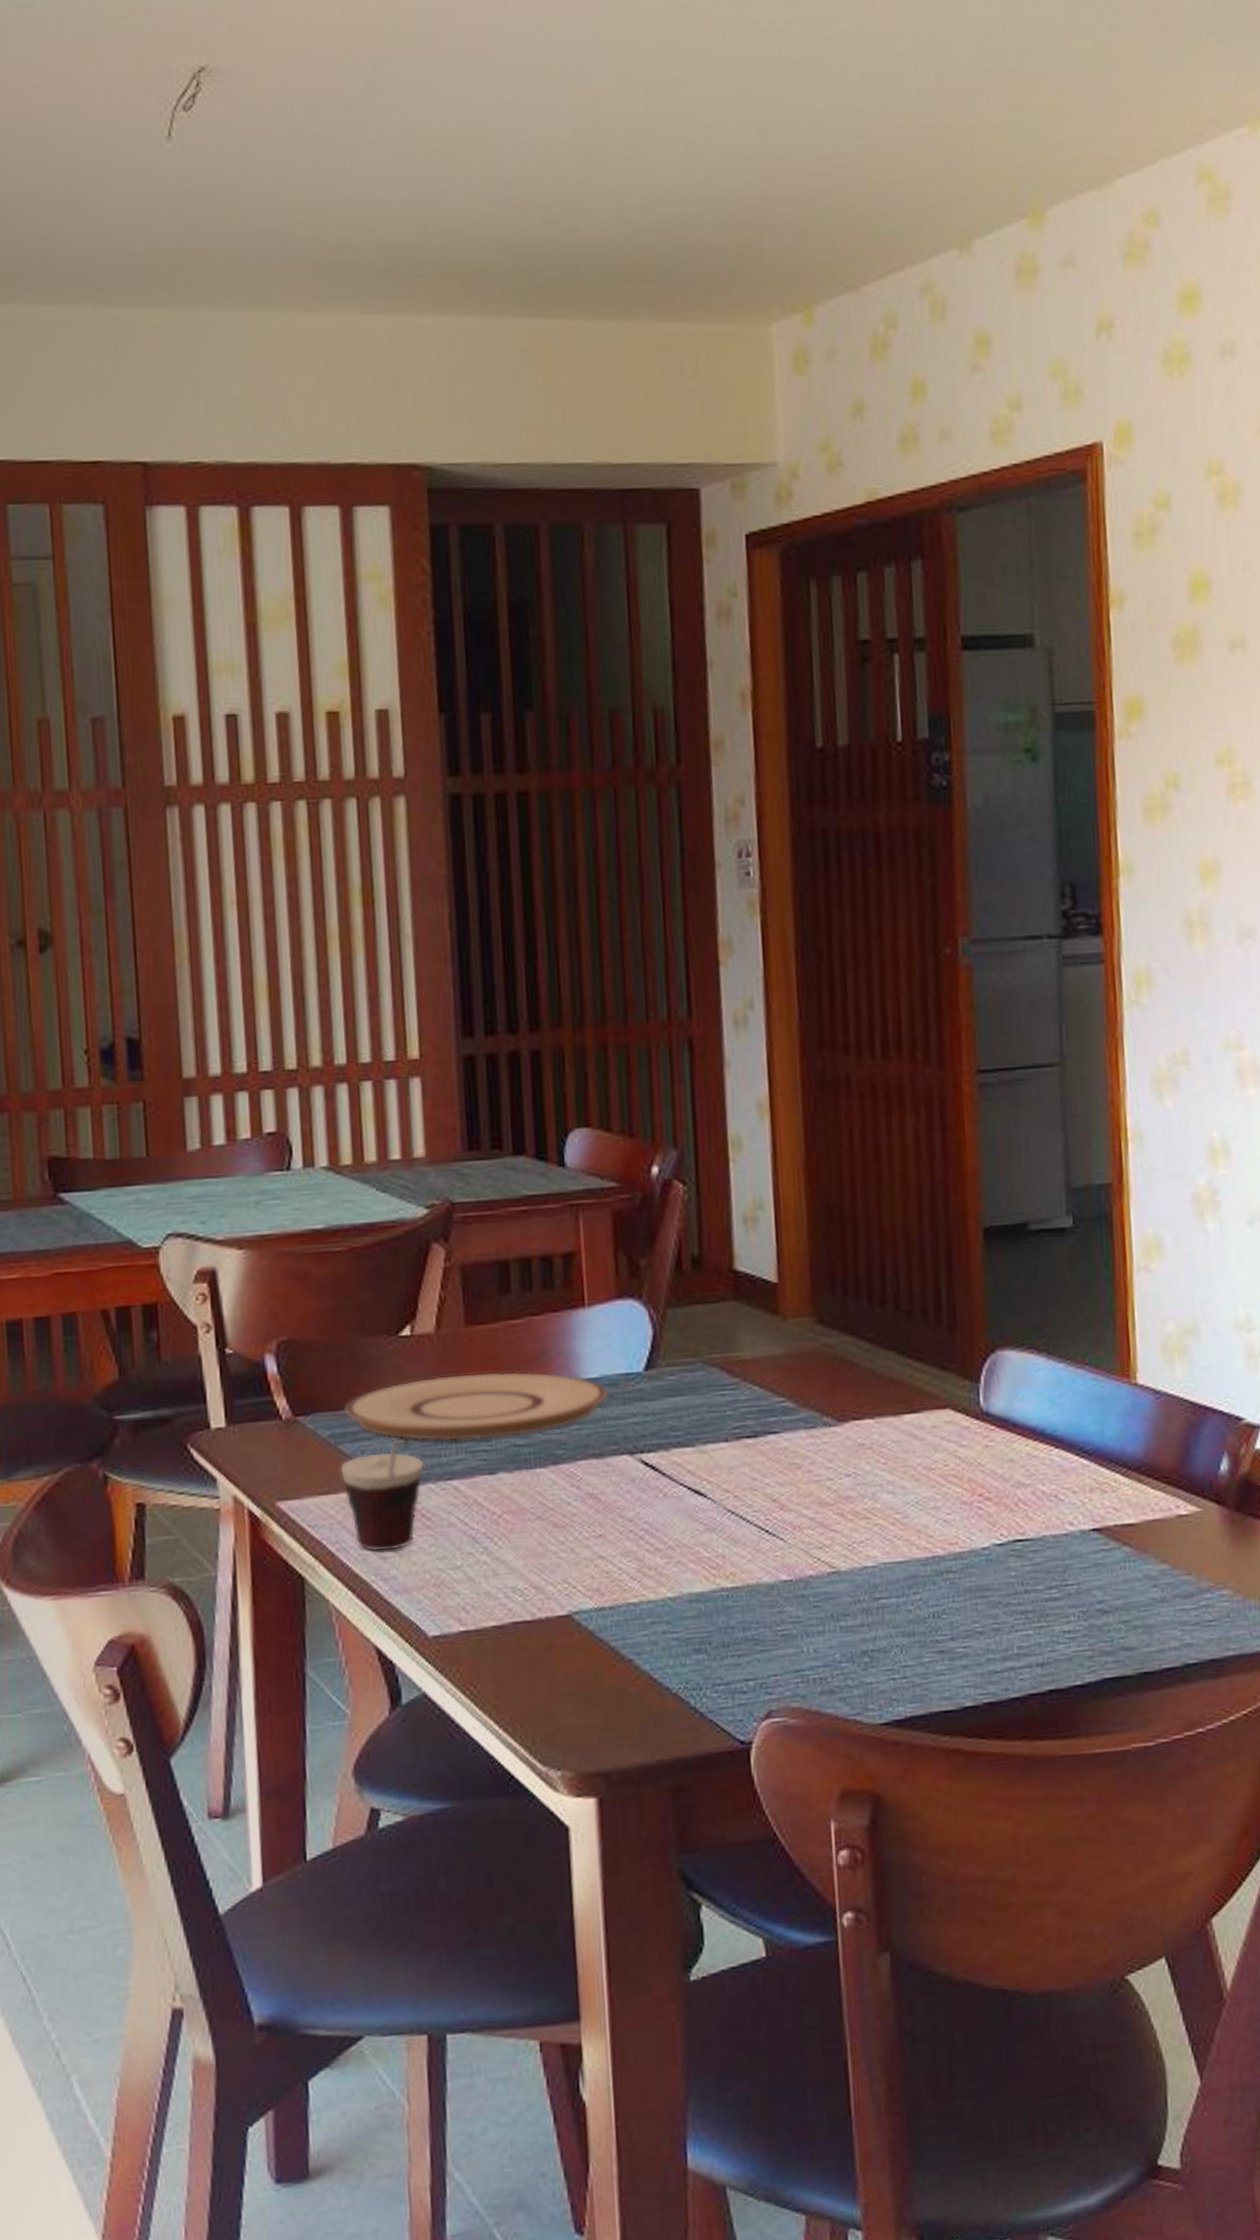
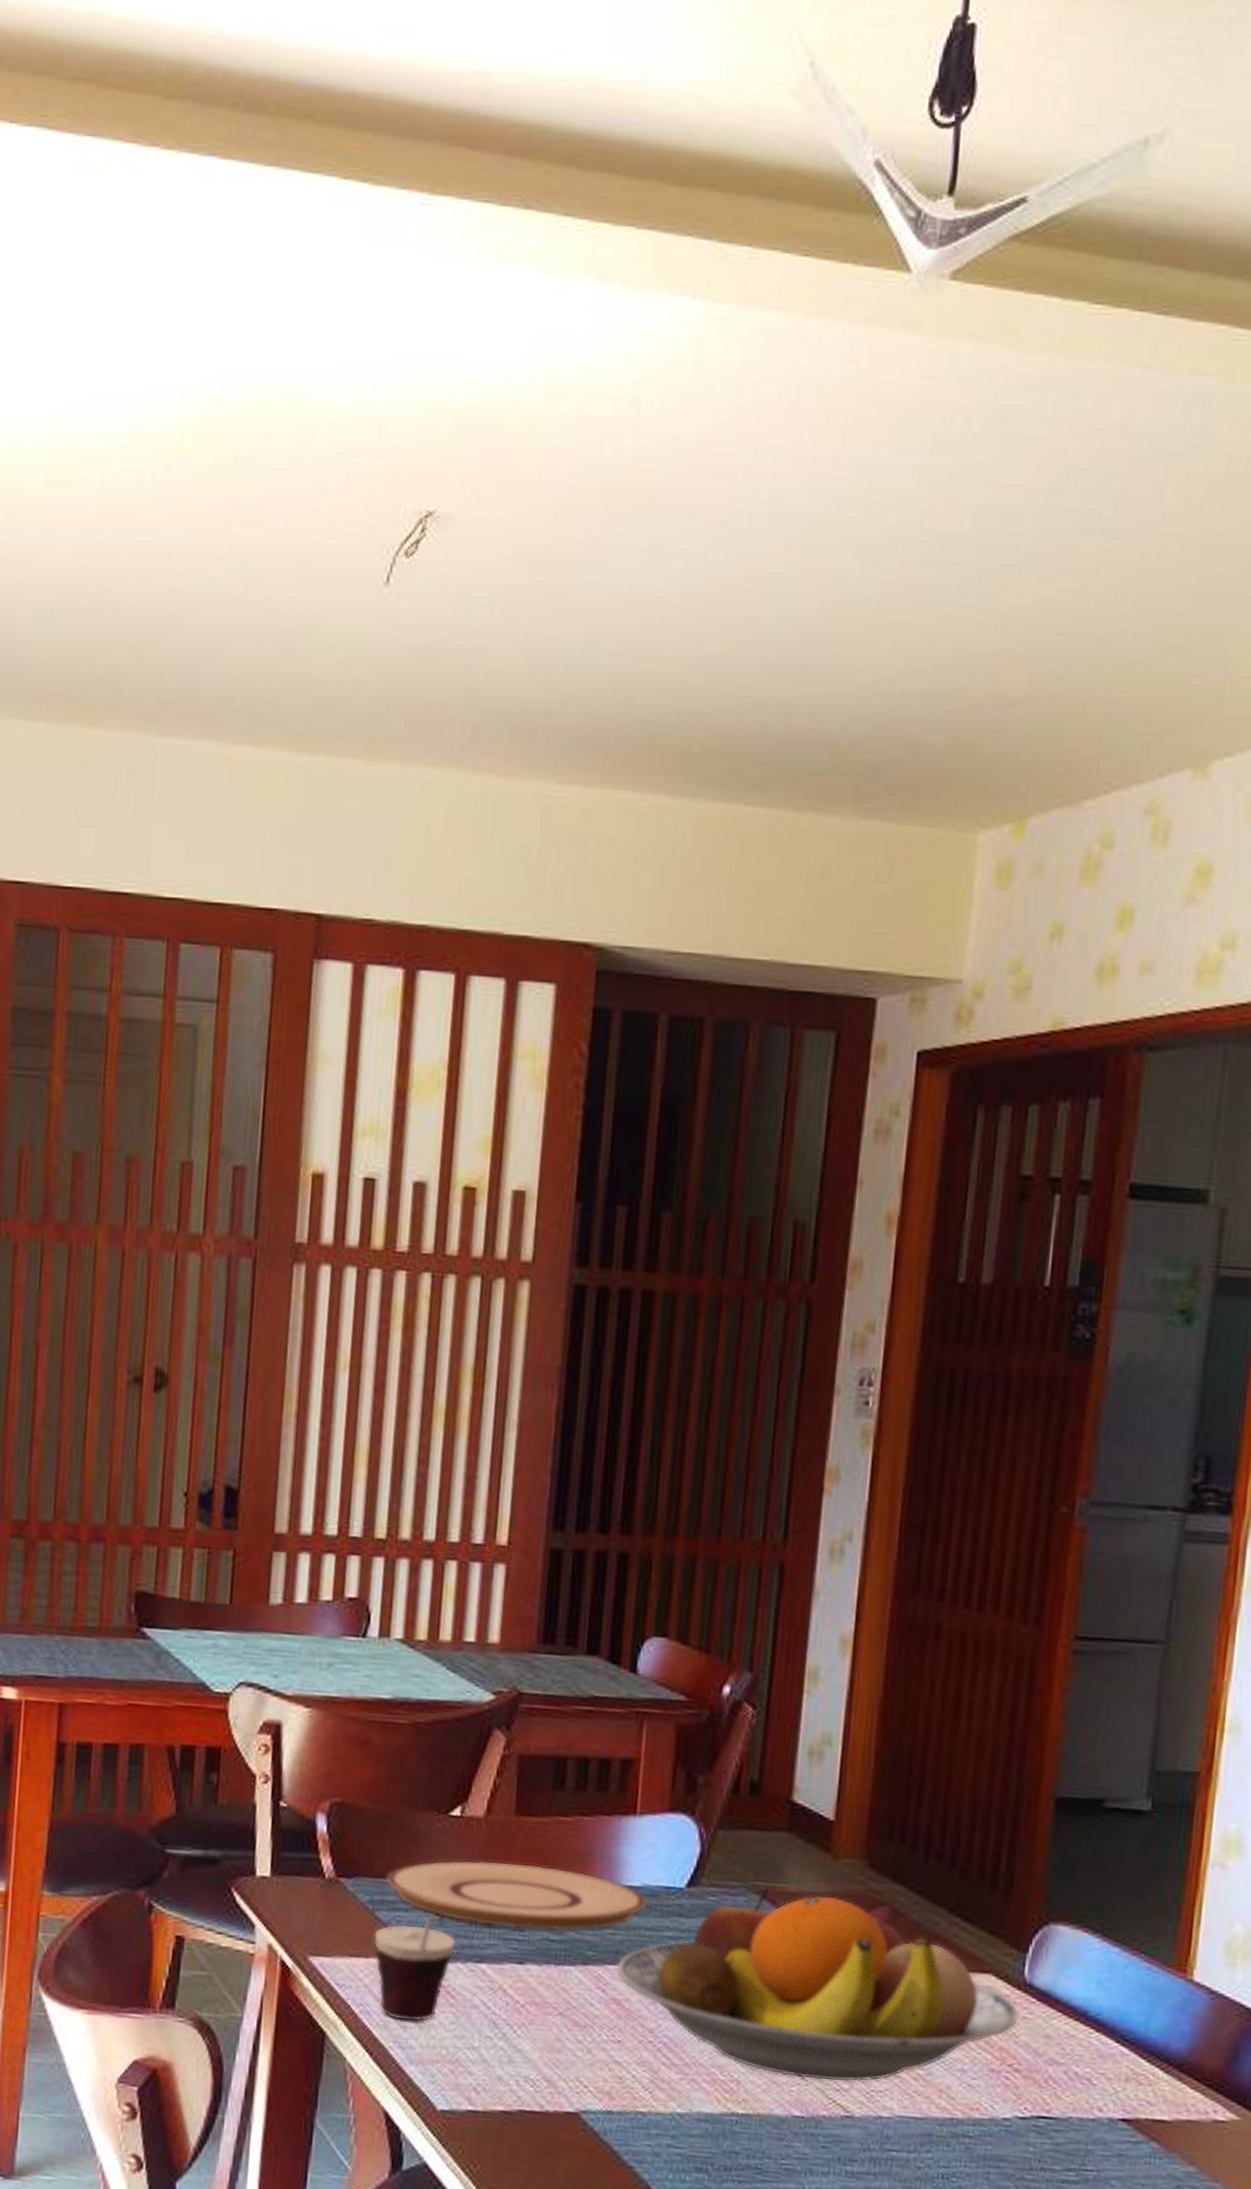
fruit bowl: none [587,1356,982,1543] -> present [616,1887,1020,2082]

